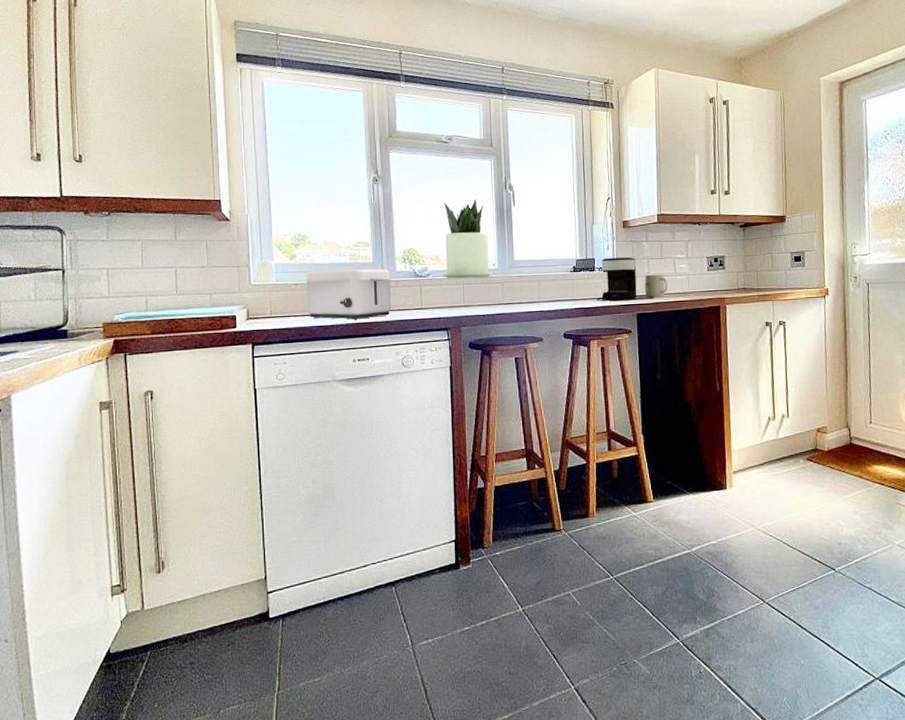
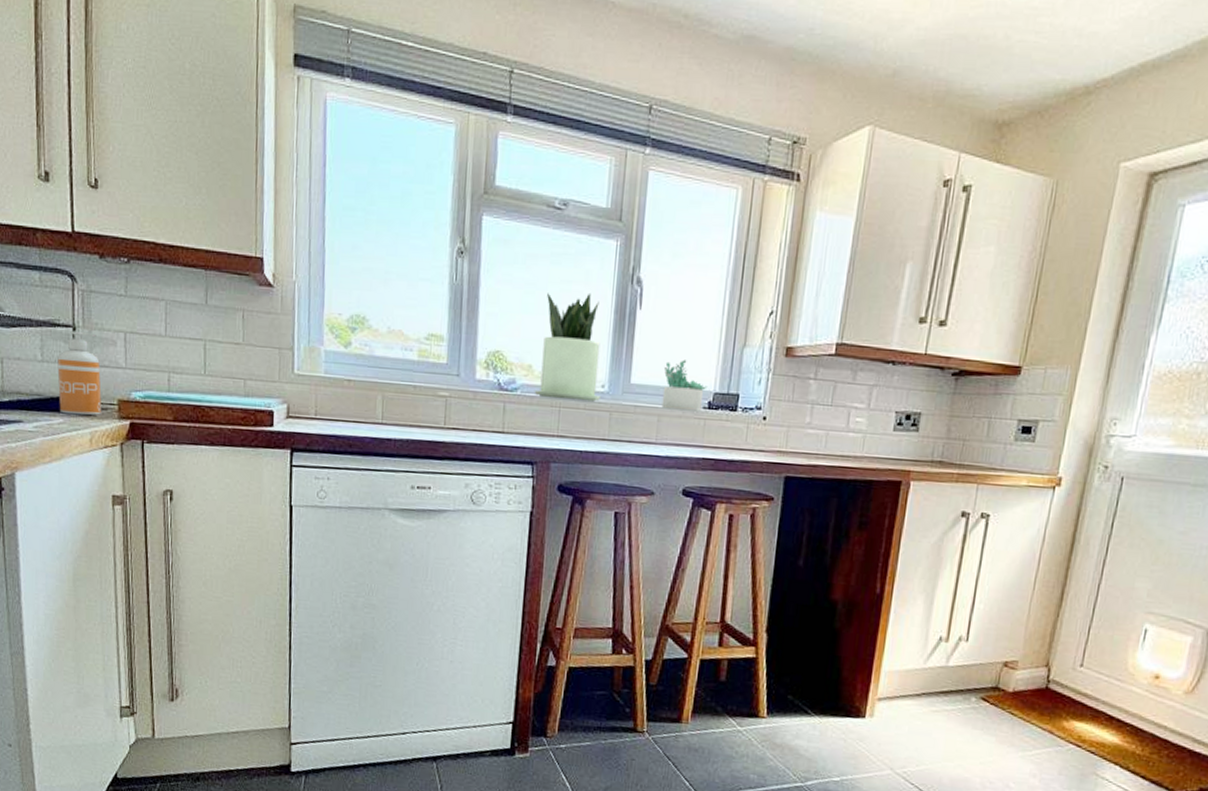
soap dispenser: none [49,272,89,340] -> present [57,330,102,416]
toaster: present [306,269,391,320] -> none [360,366,467,436]
succulent plant: none [537,238,571,276] -> present [661,359,708,412]
coffee maker: present [597,257,654,301] -> none [734,396,812,459]
mug: present [644,275,668,298] -> none [800,426,835,459]

